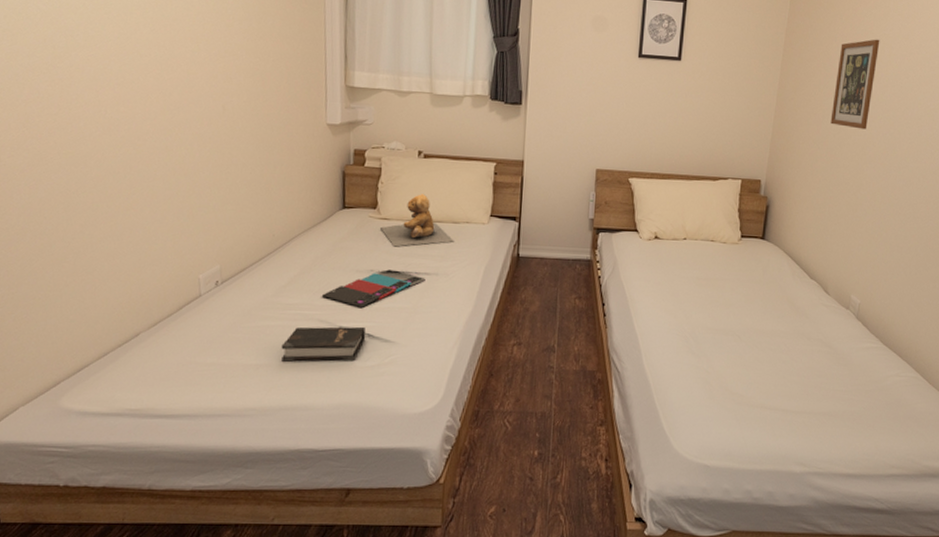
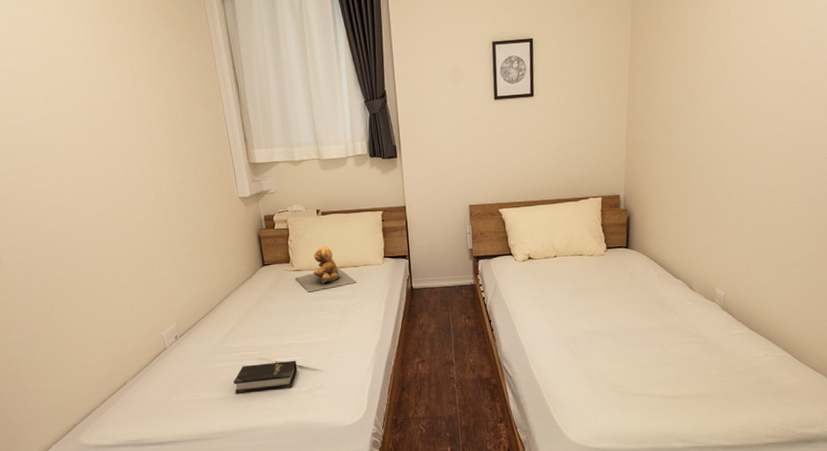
smartphone: present [322,269,425,309] -> none [258,311,338,346]
picture frame: present [830,39,880,130] -> none [681,46,723,135]

